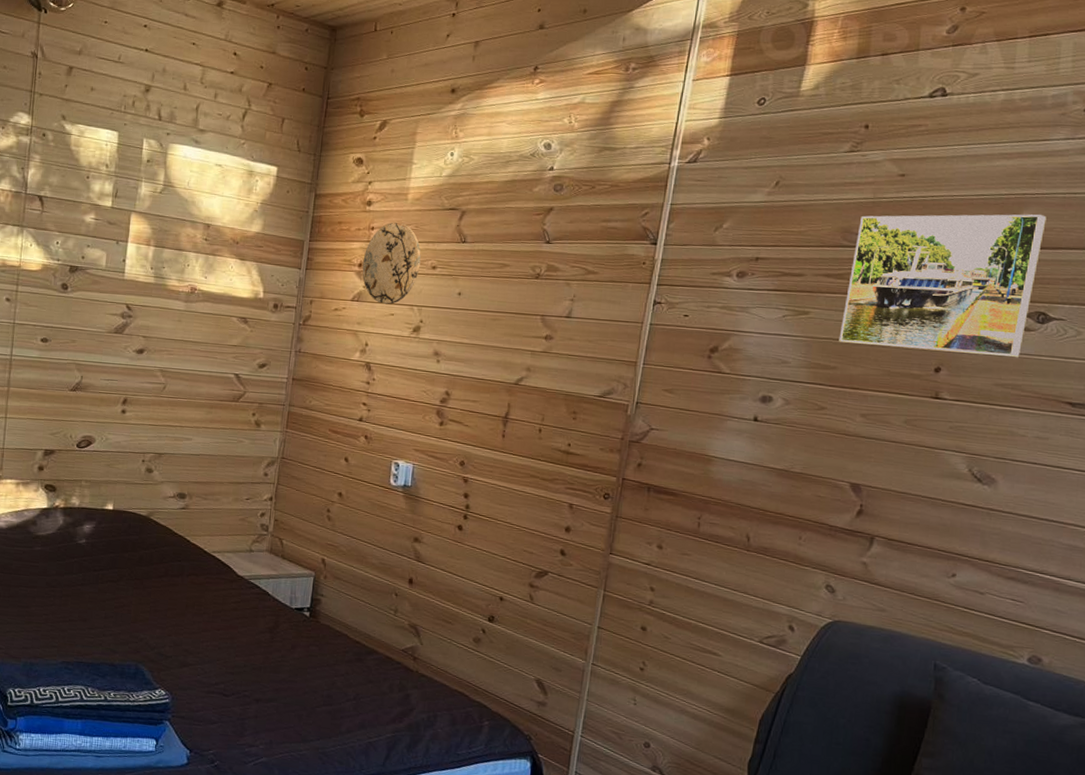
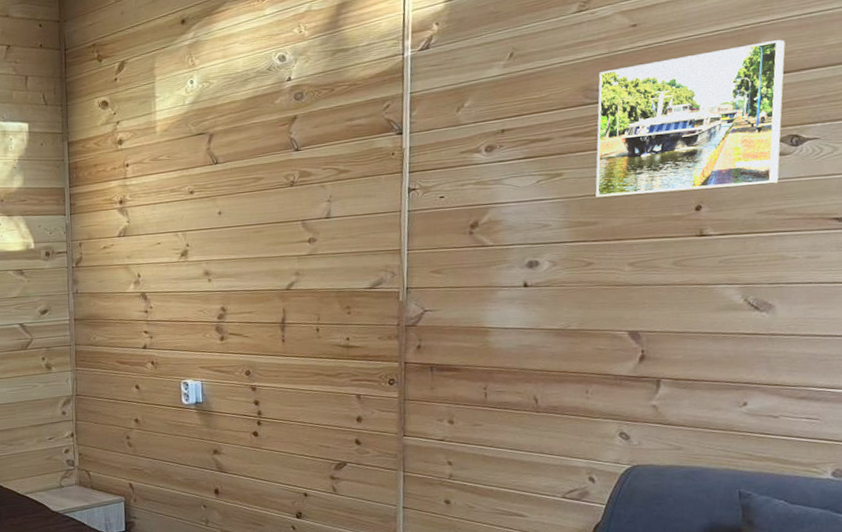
decorative plate: present [362,222,421,304] -> none [123,155,178,235]

